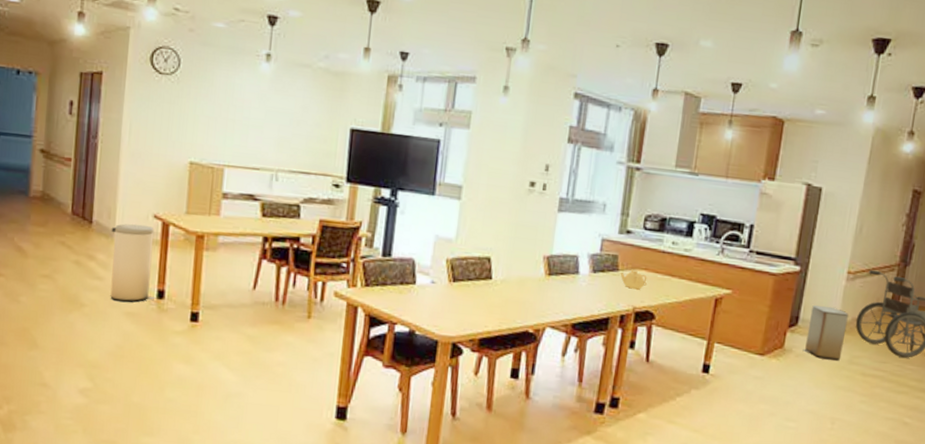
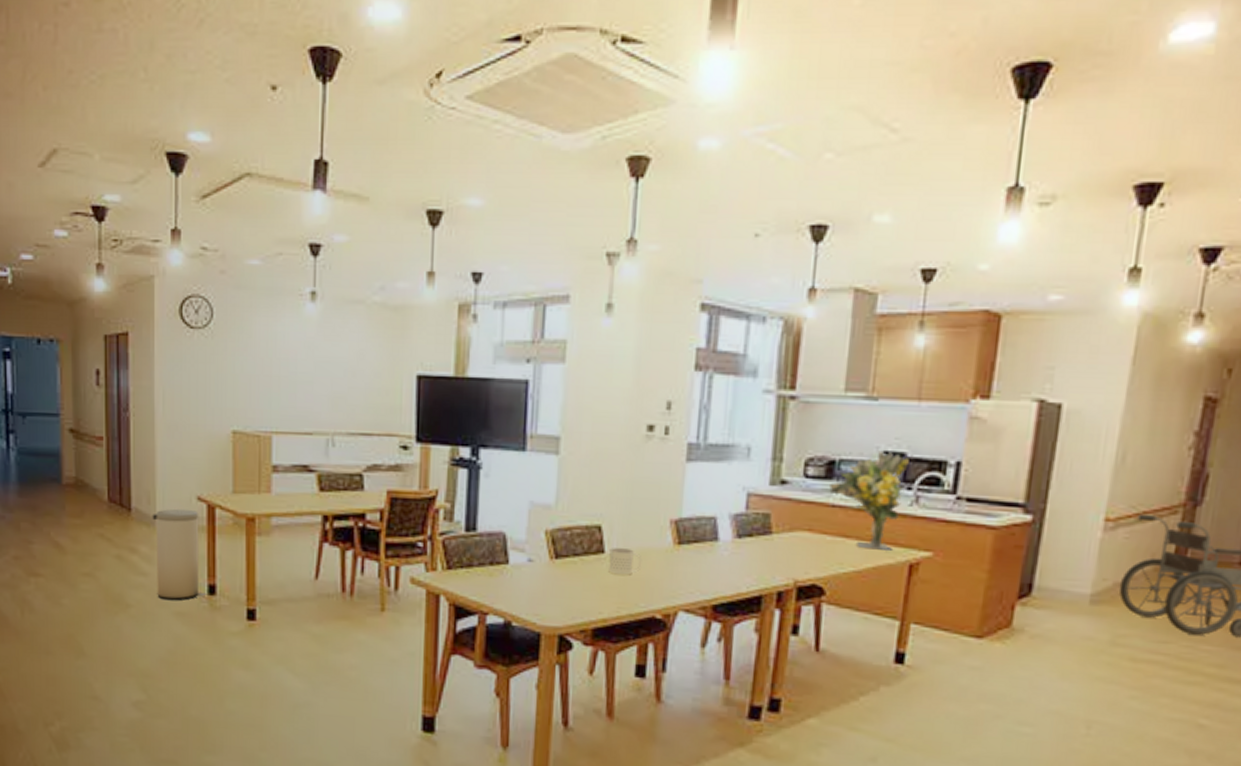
mug: none [494,275,521,299] -> present [608,548,642,577]
teapot: present [620,268,647,290] -> none [774,529,812,558]
bouquet: none [661,212,718,288] -> present [829,450,909,551]
pedal bin: present [802,305,849,361] -> none [1040,566,1108,642]

